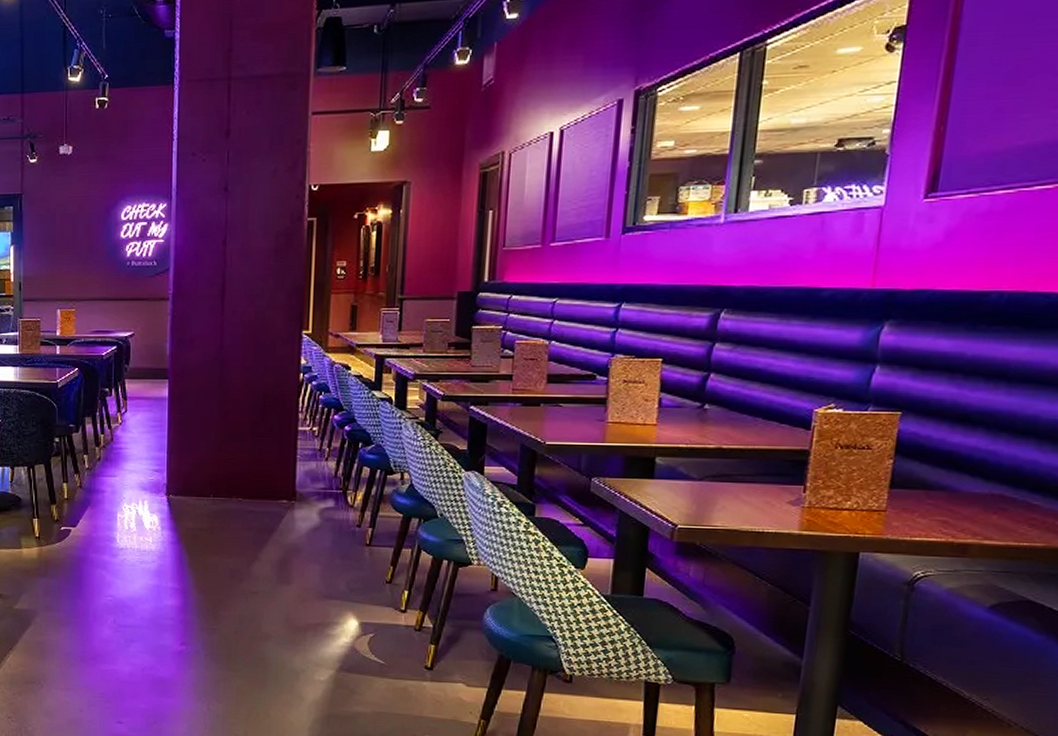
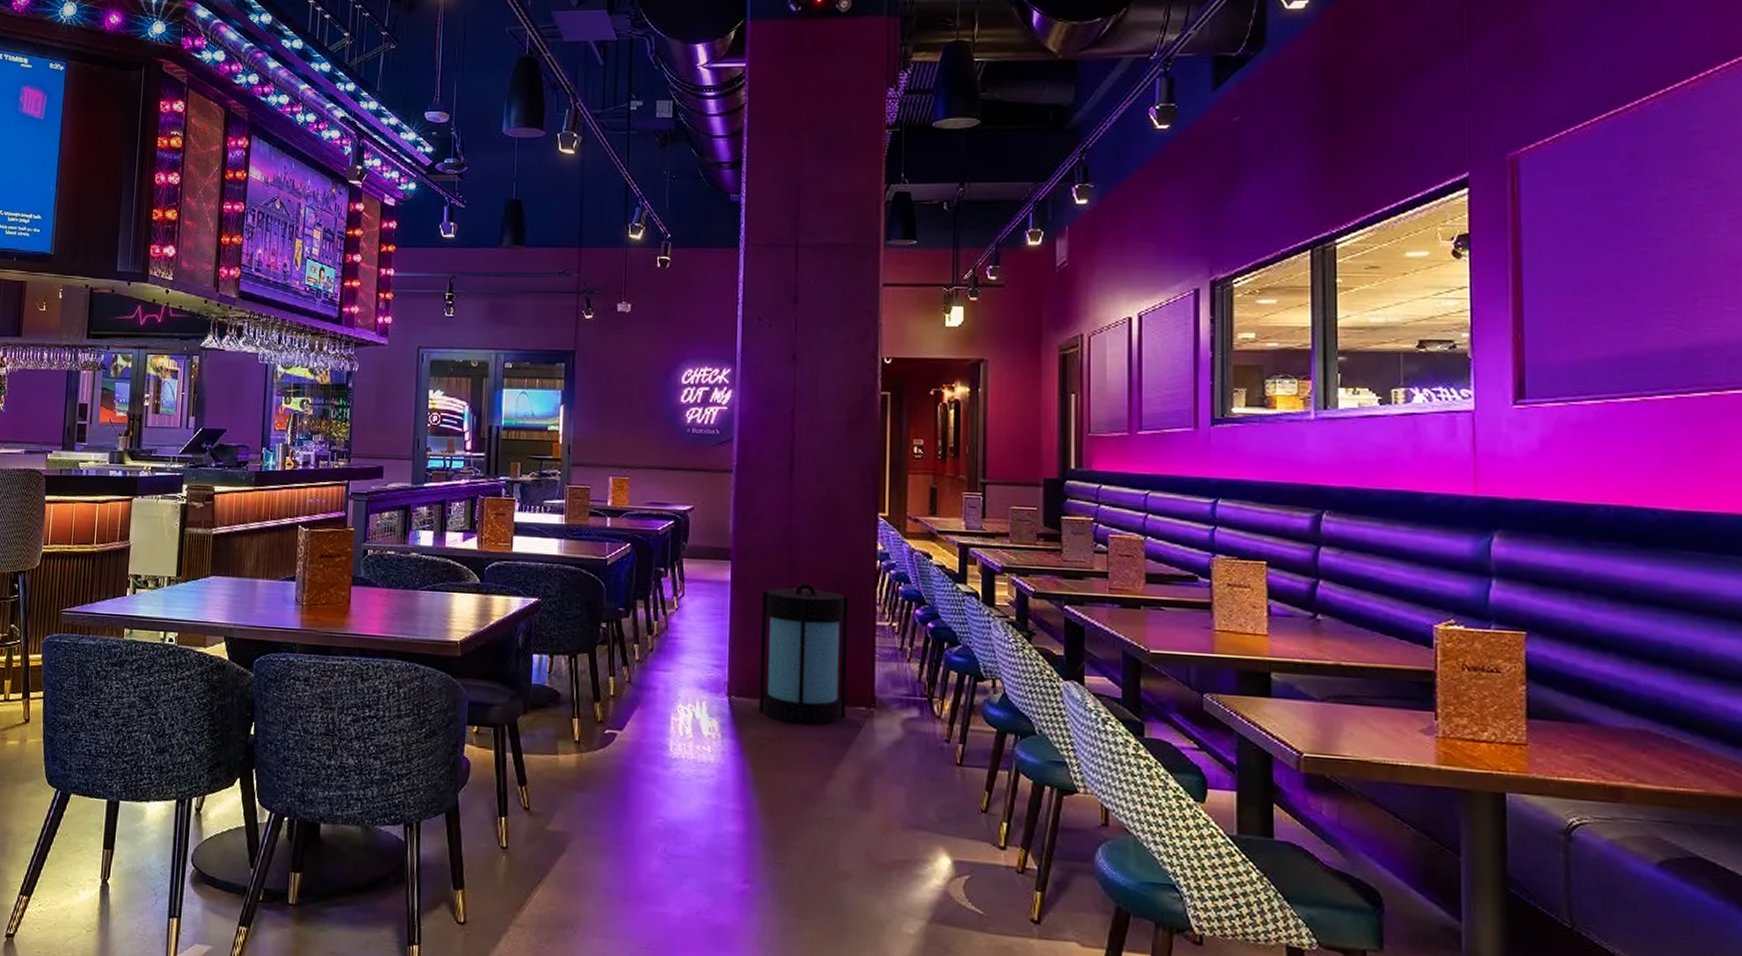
lantern: none [193,396,274,517] -> present [758,583,849,725]

